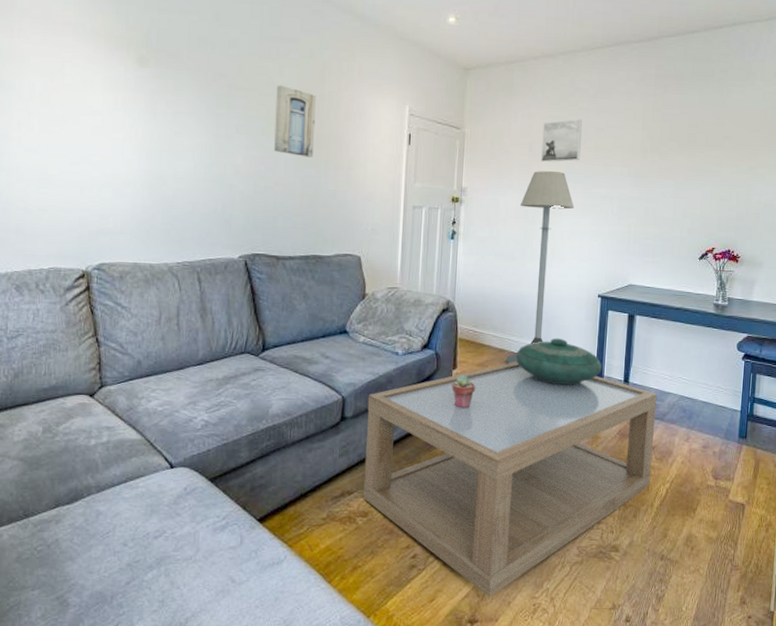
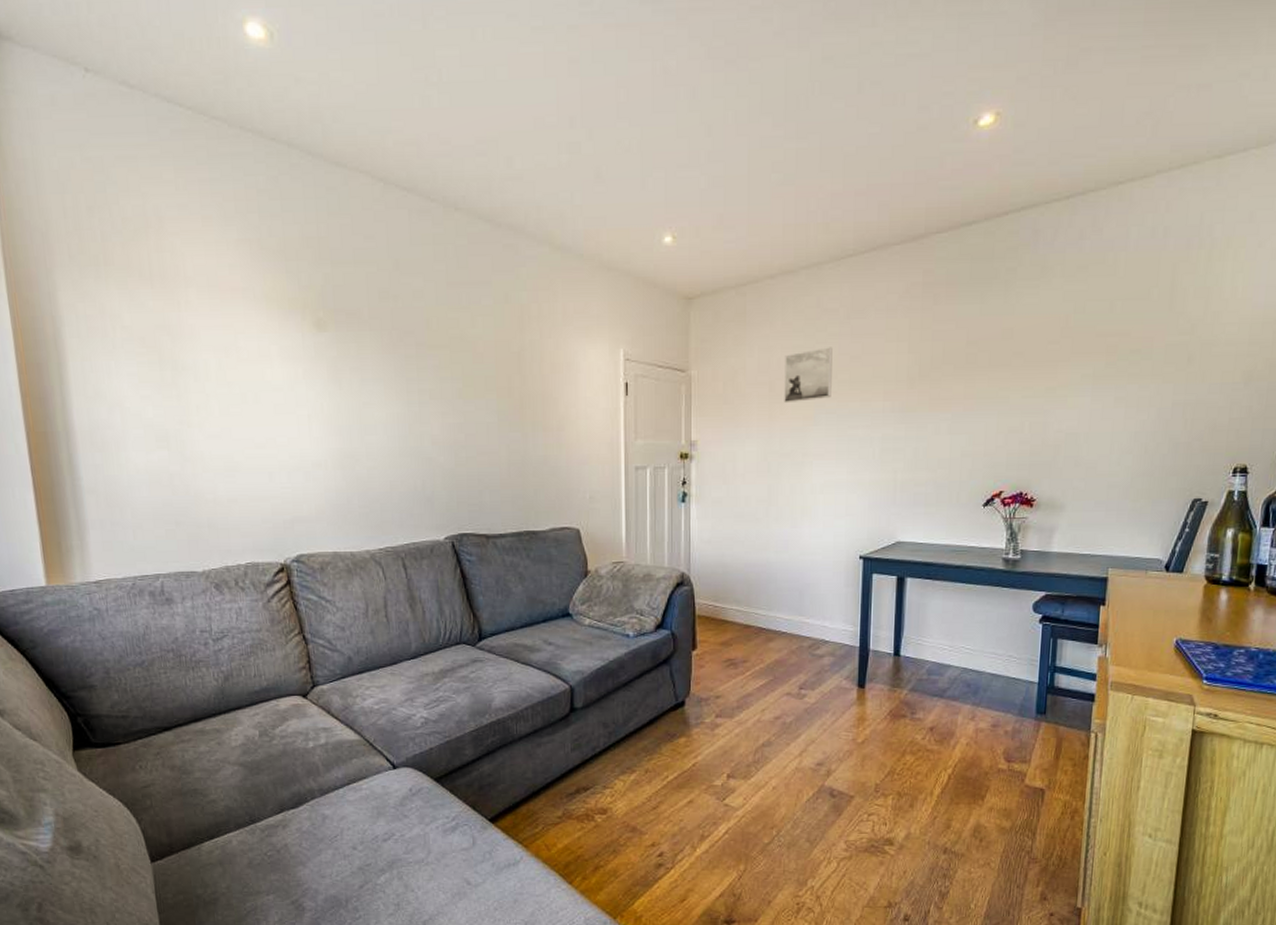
wall art: present [274,85,316,158] -> none [470,338,518,420]
coffee table: present [363,362,657,597] -> none [598,639,935,897]
potted succulent: present [452,375,475,408] -> none [692,657,719,693]
floor lamp: present [506,171,575,364] -> none [753,413,827,641]
decorative bowl: present [515,338,602,385] -> none [764,608,867,662]

